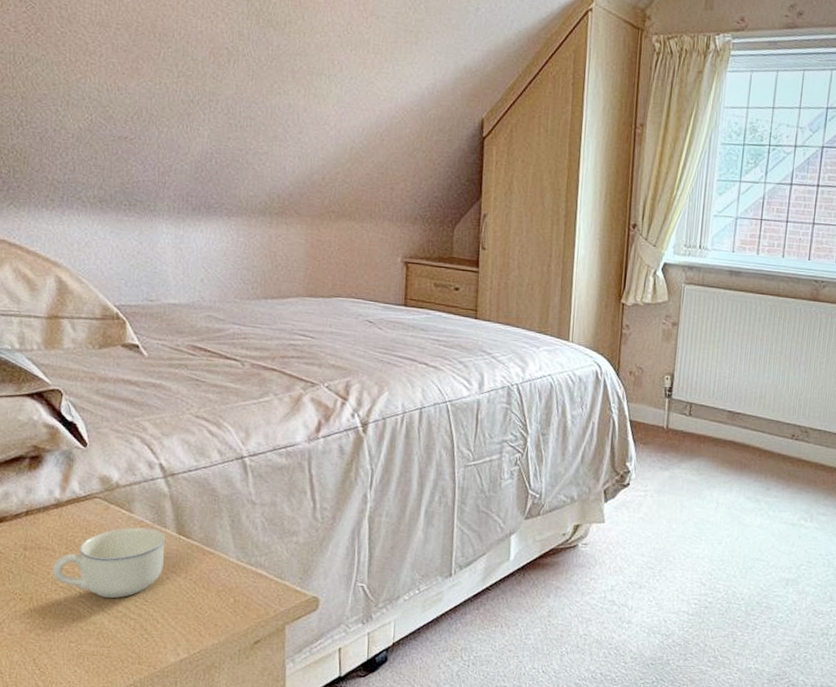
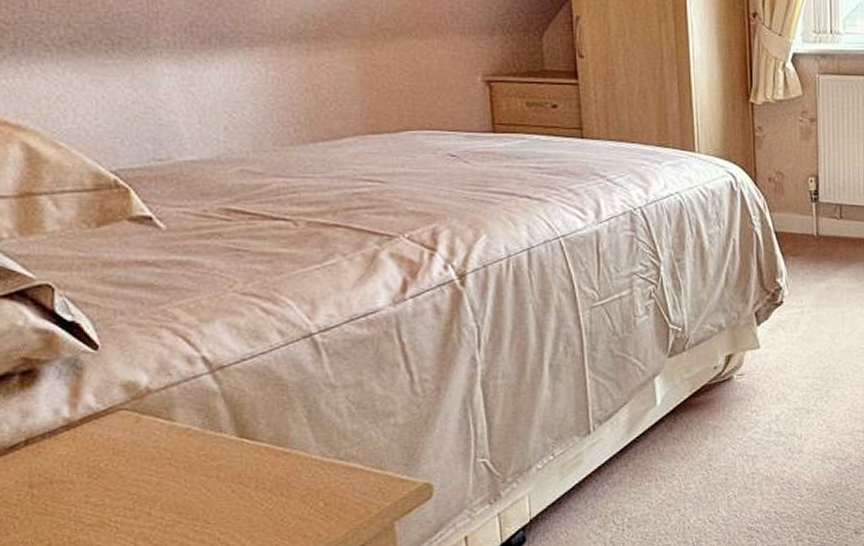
cup: present [52,527,166,599] -> none [72,435,225,528]

